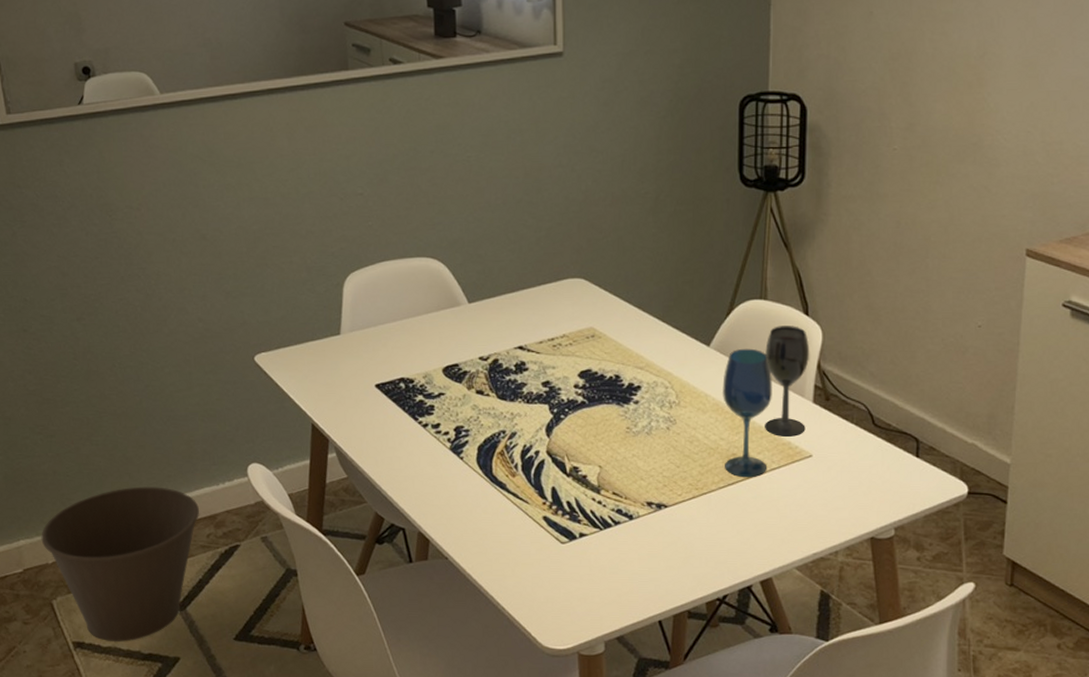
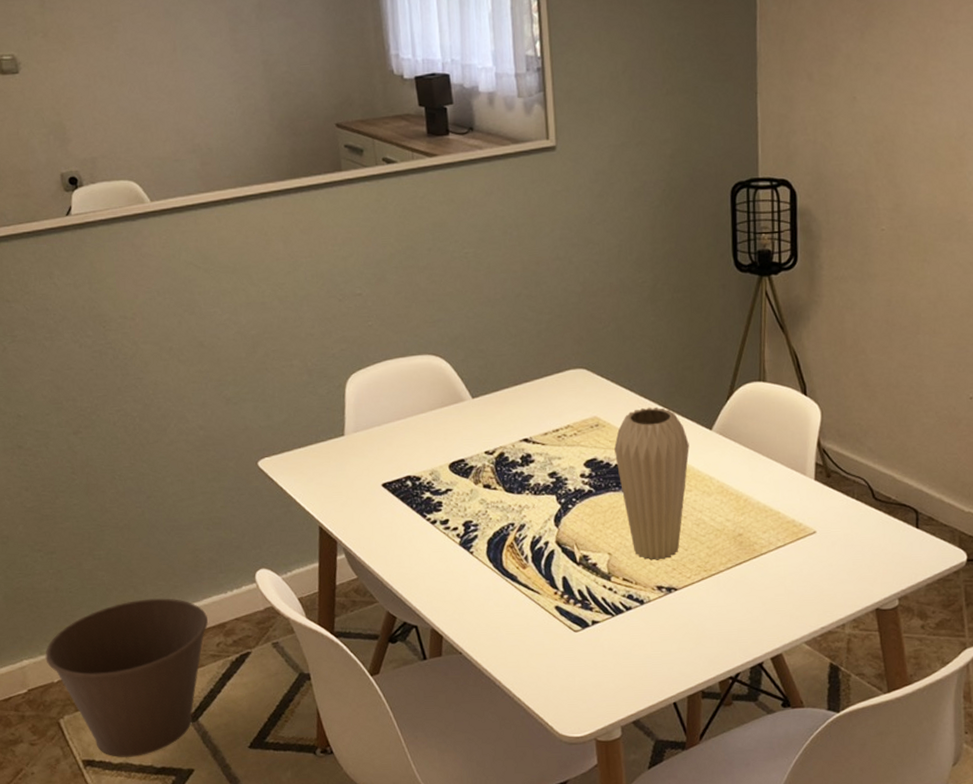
vase: none [610,320,686,476] -> present [614,407,690,561]
wineglass: present [723,348,772,478] -> none [726,430,775,557]
wine glass: present [765,326,810,437] -> none [766,406,810,515]

